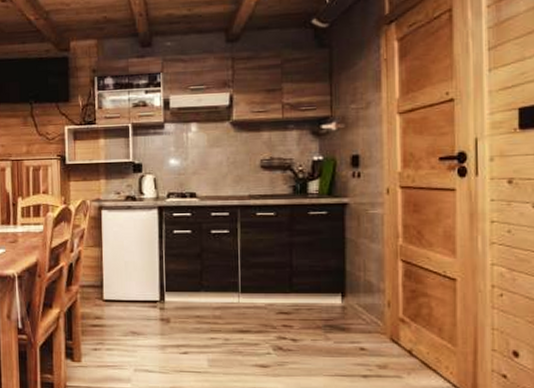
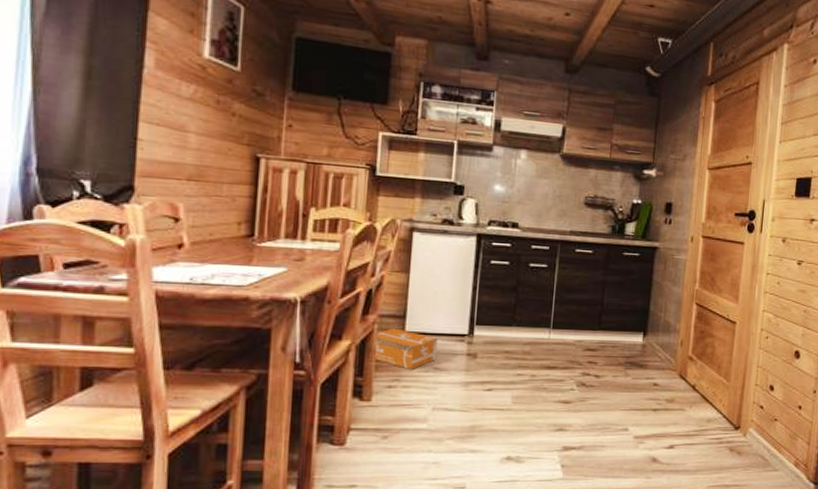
shoe box: none [78,297,133,334] -> present [372,328,437,369]

